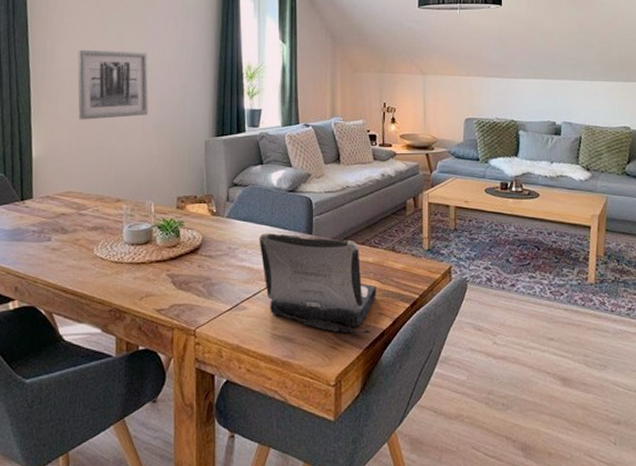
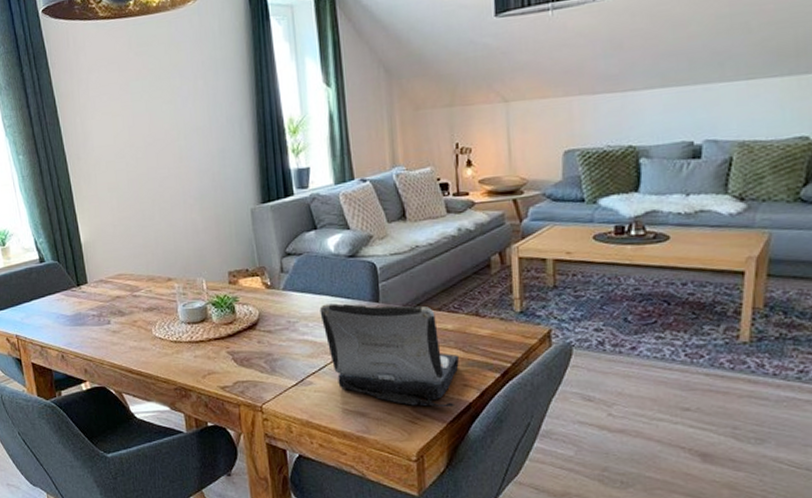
wall art: present [77,49,149,120] -> none [108,118,189,200]

